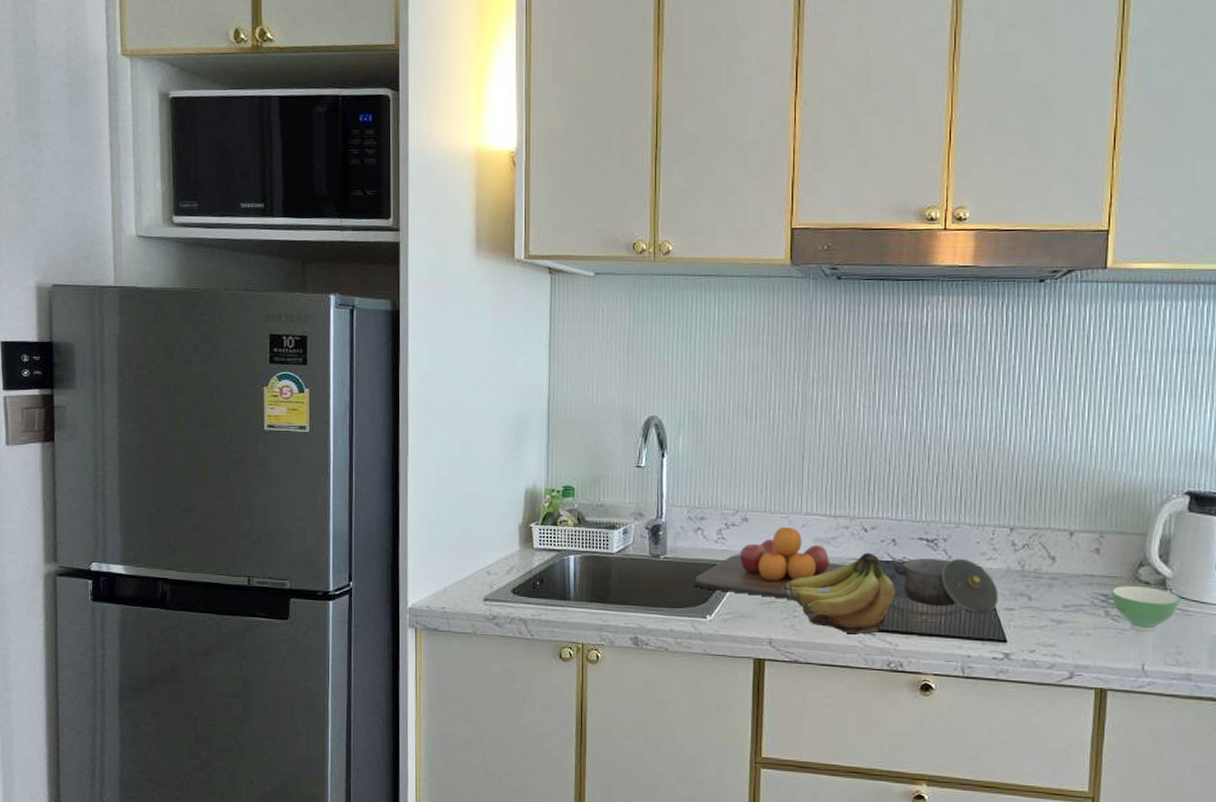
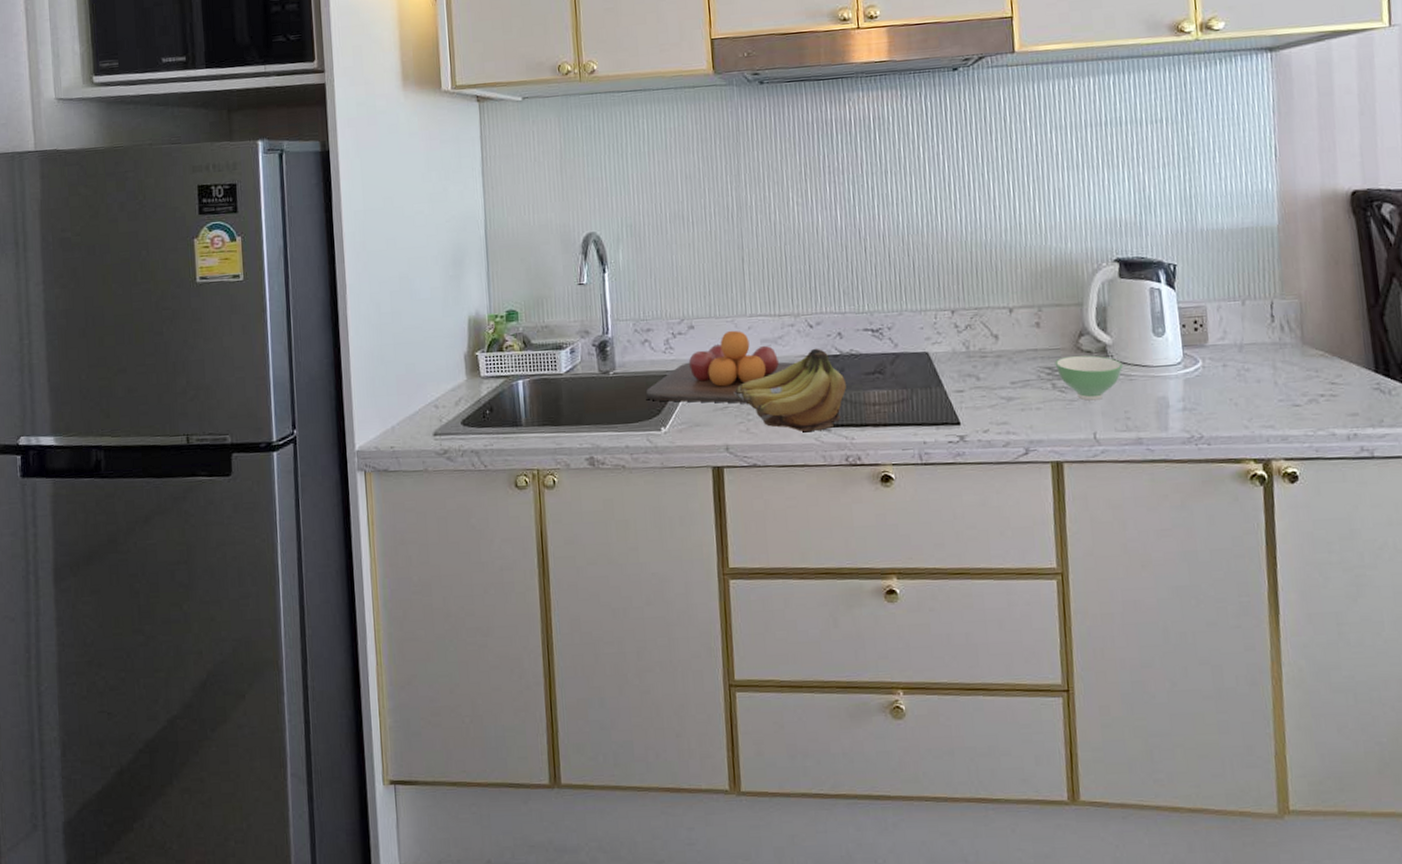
cooking pot: present [891,558,999,615] -> none [839,345,948,400]

